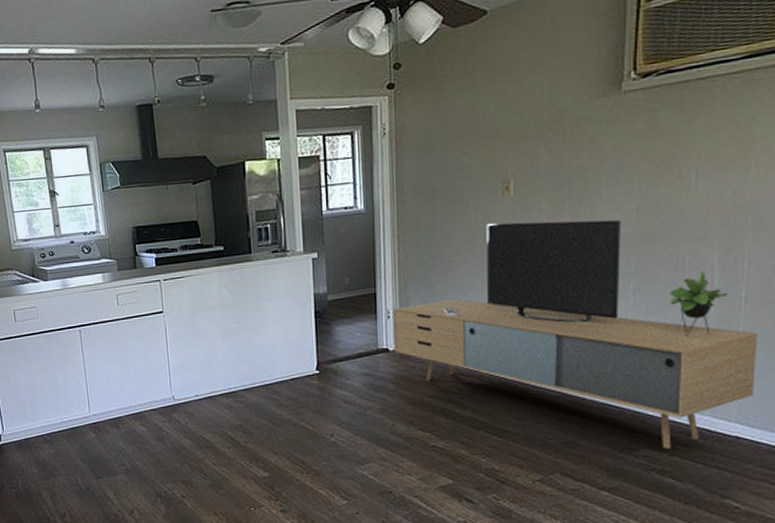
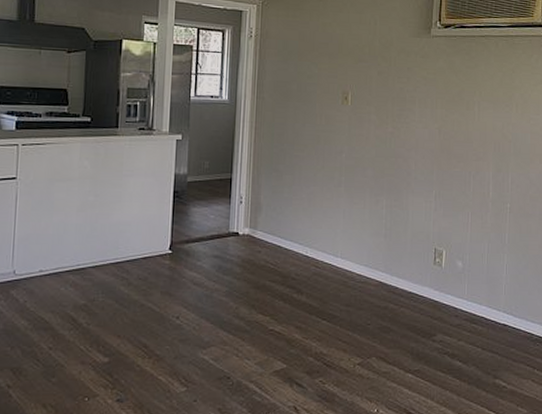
media console: present [393,219,759,449] -> none [244,126,518,335]

